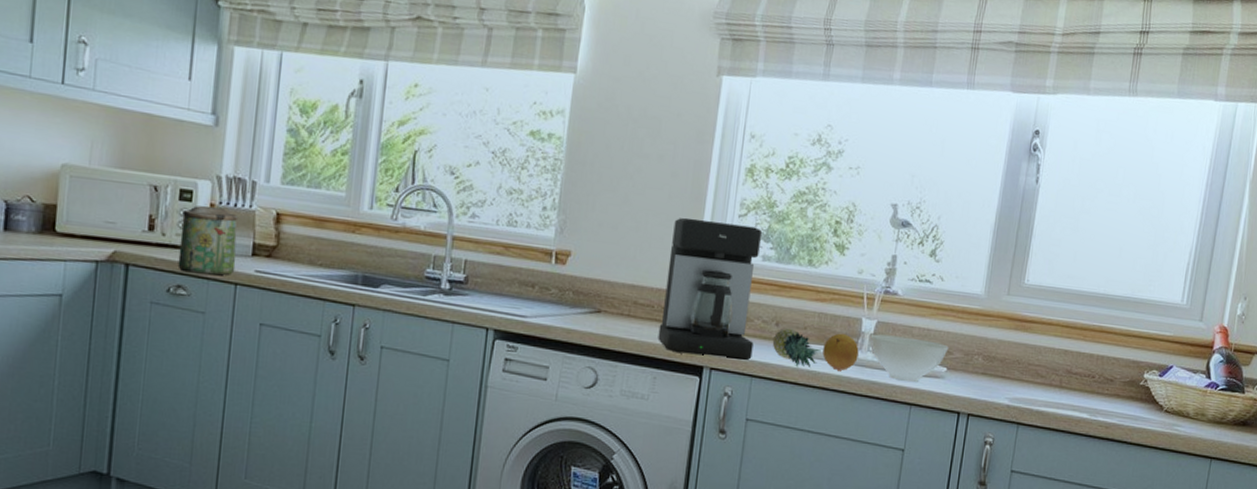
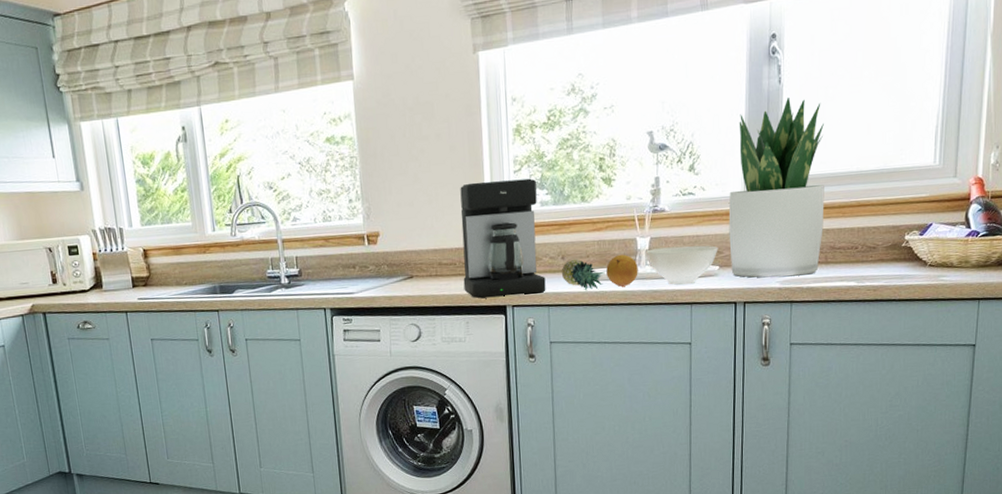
canister: present [177,205,239,277] -> none [74,254,123,311]
planter: none [959,200,1076,397] -> present [728,98,824,278]

